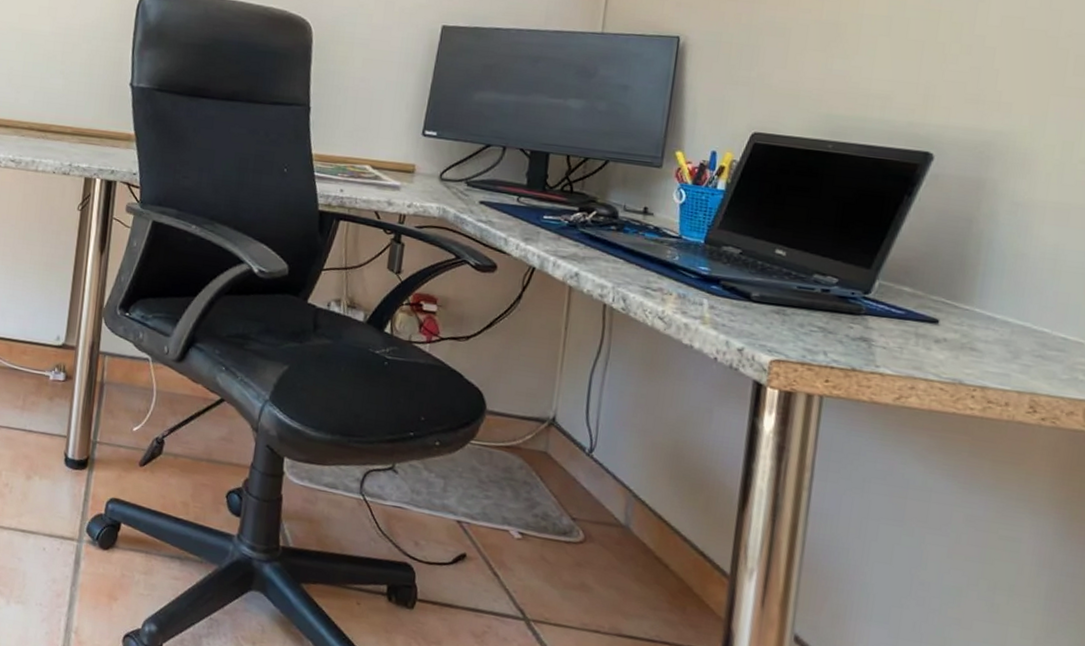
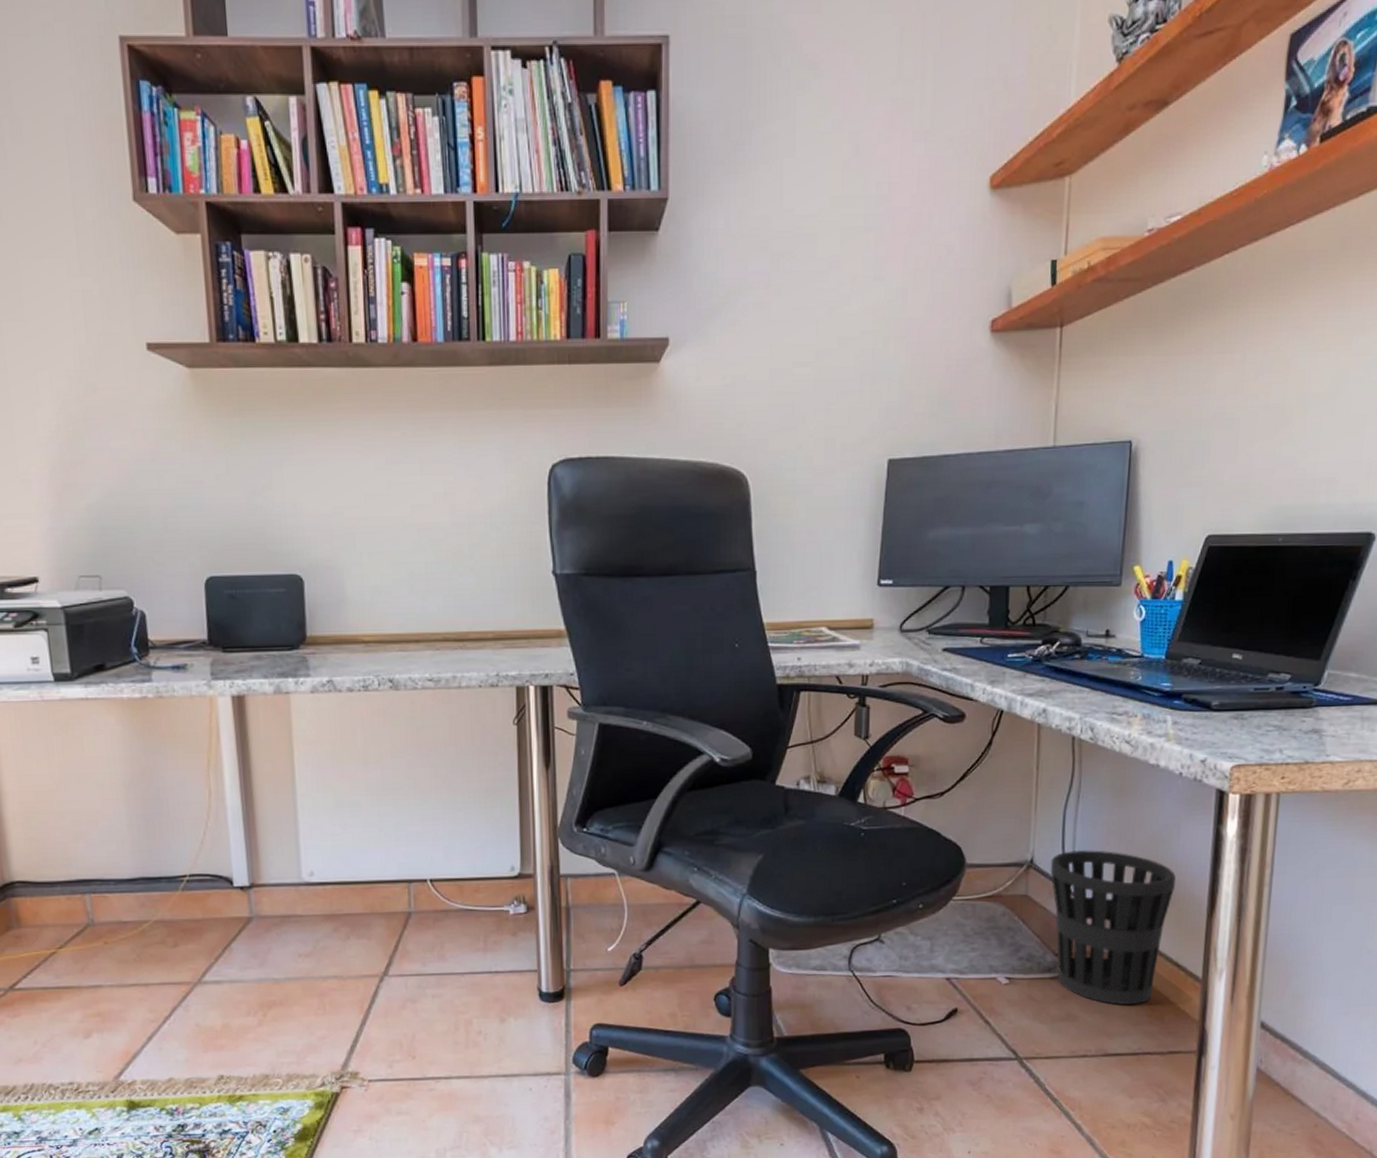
wastebasket: none [572,416,706,588] -> present [1050,849,1176,1006]

